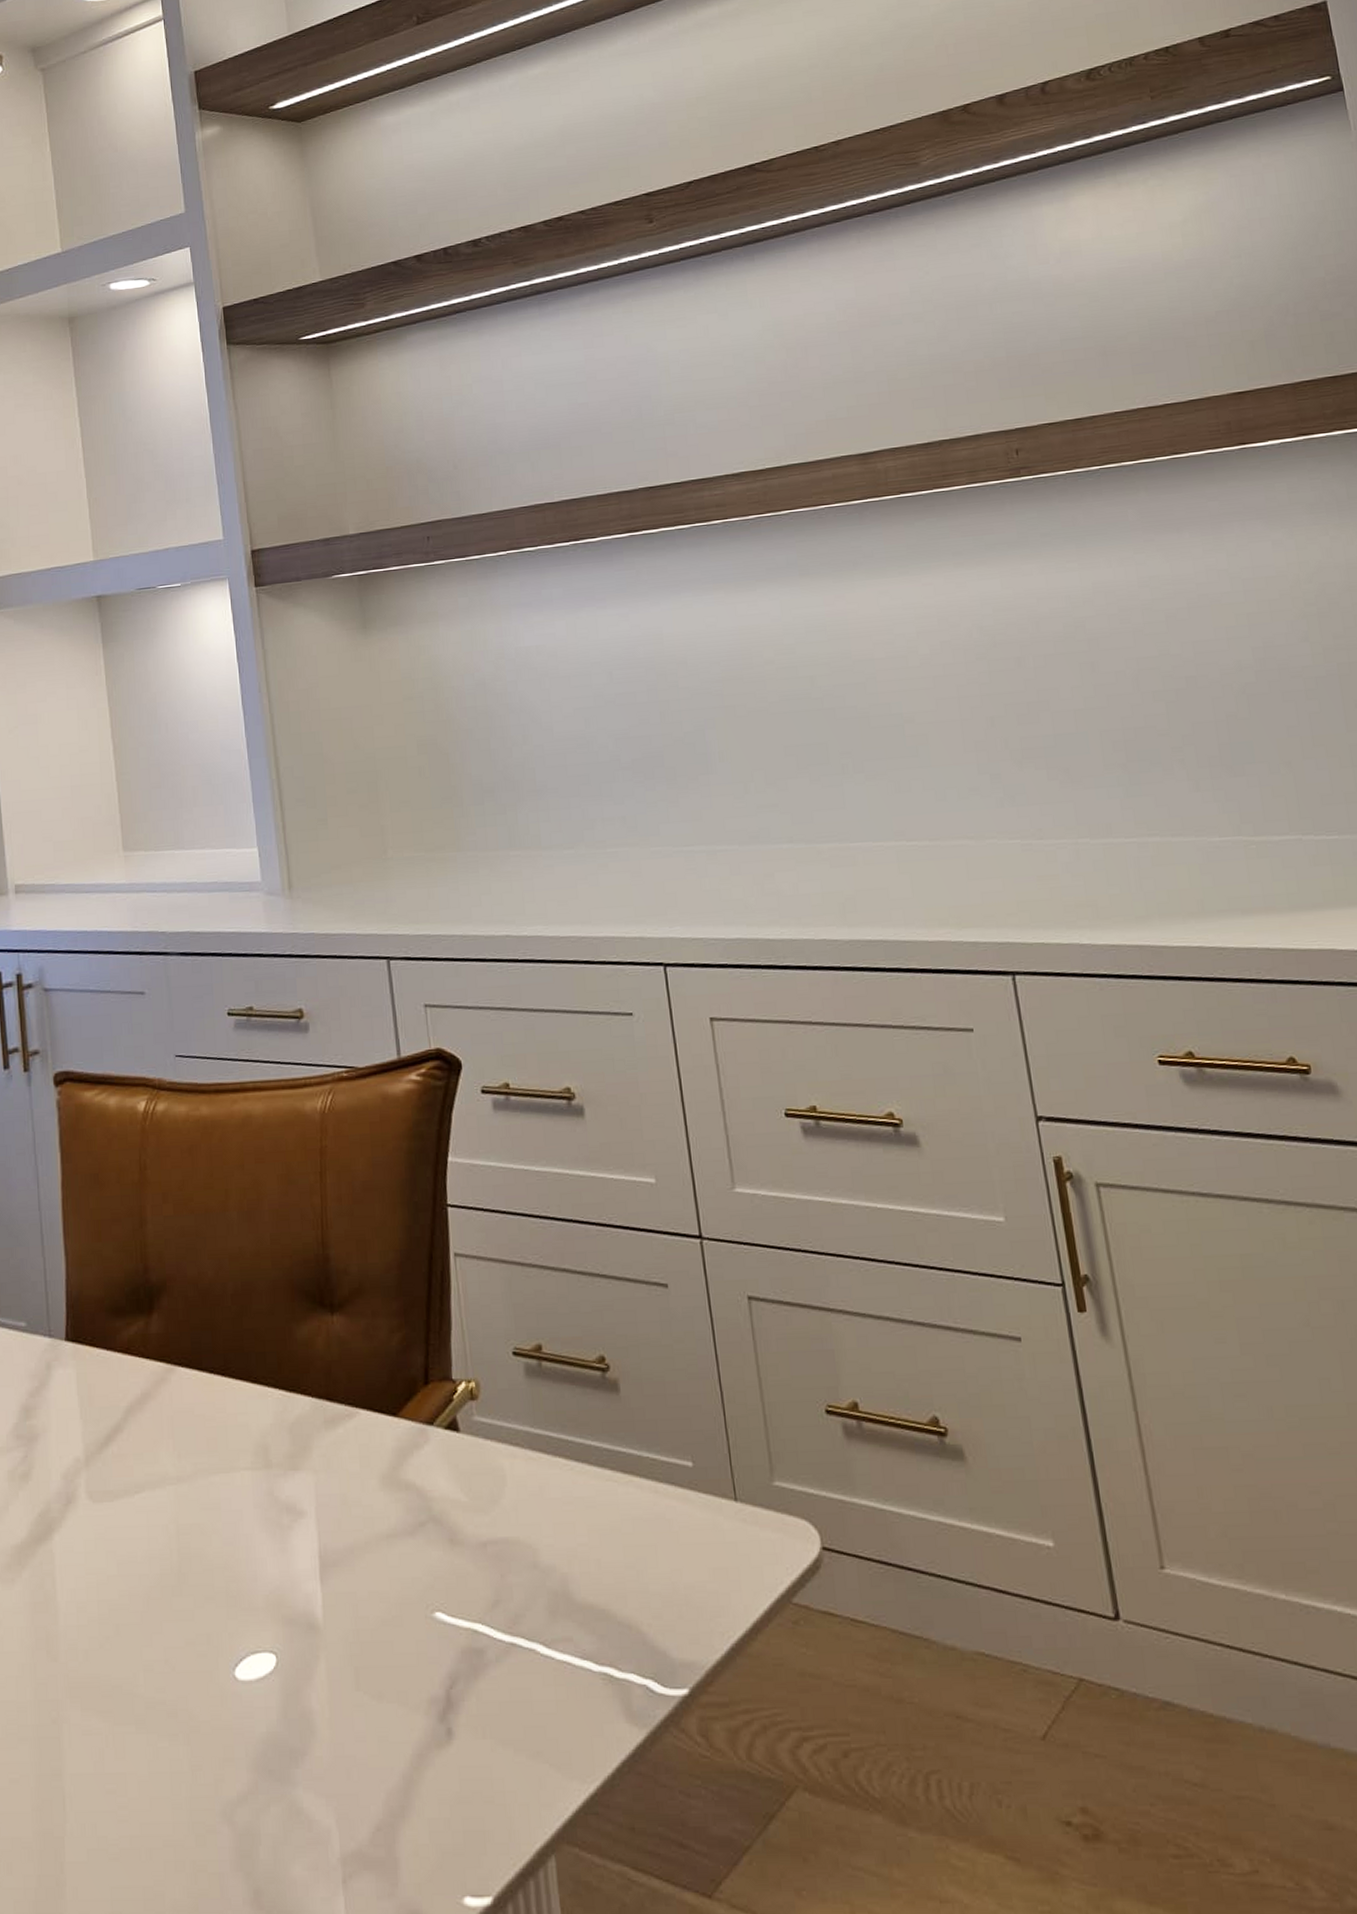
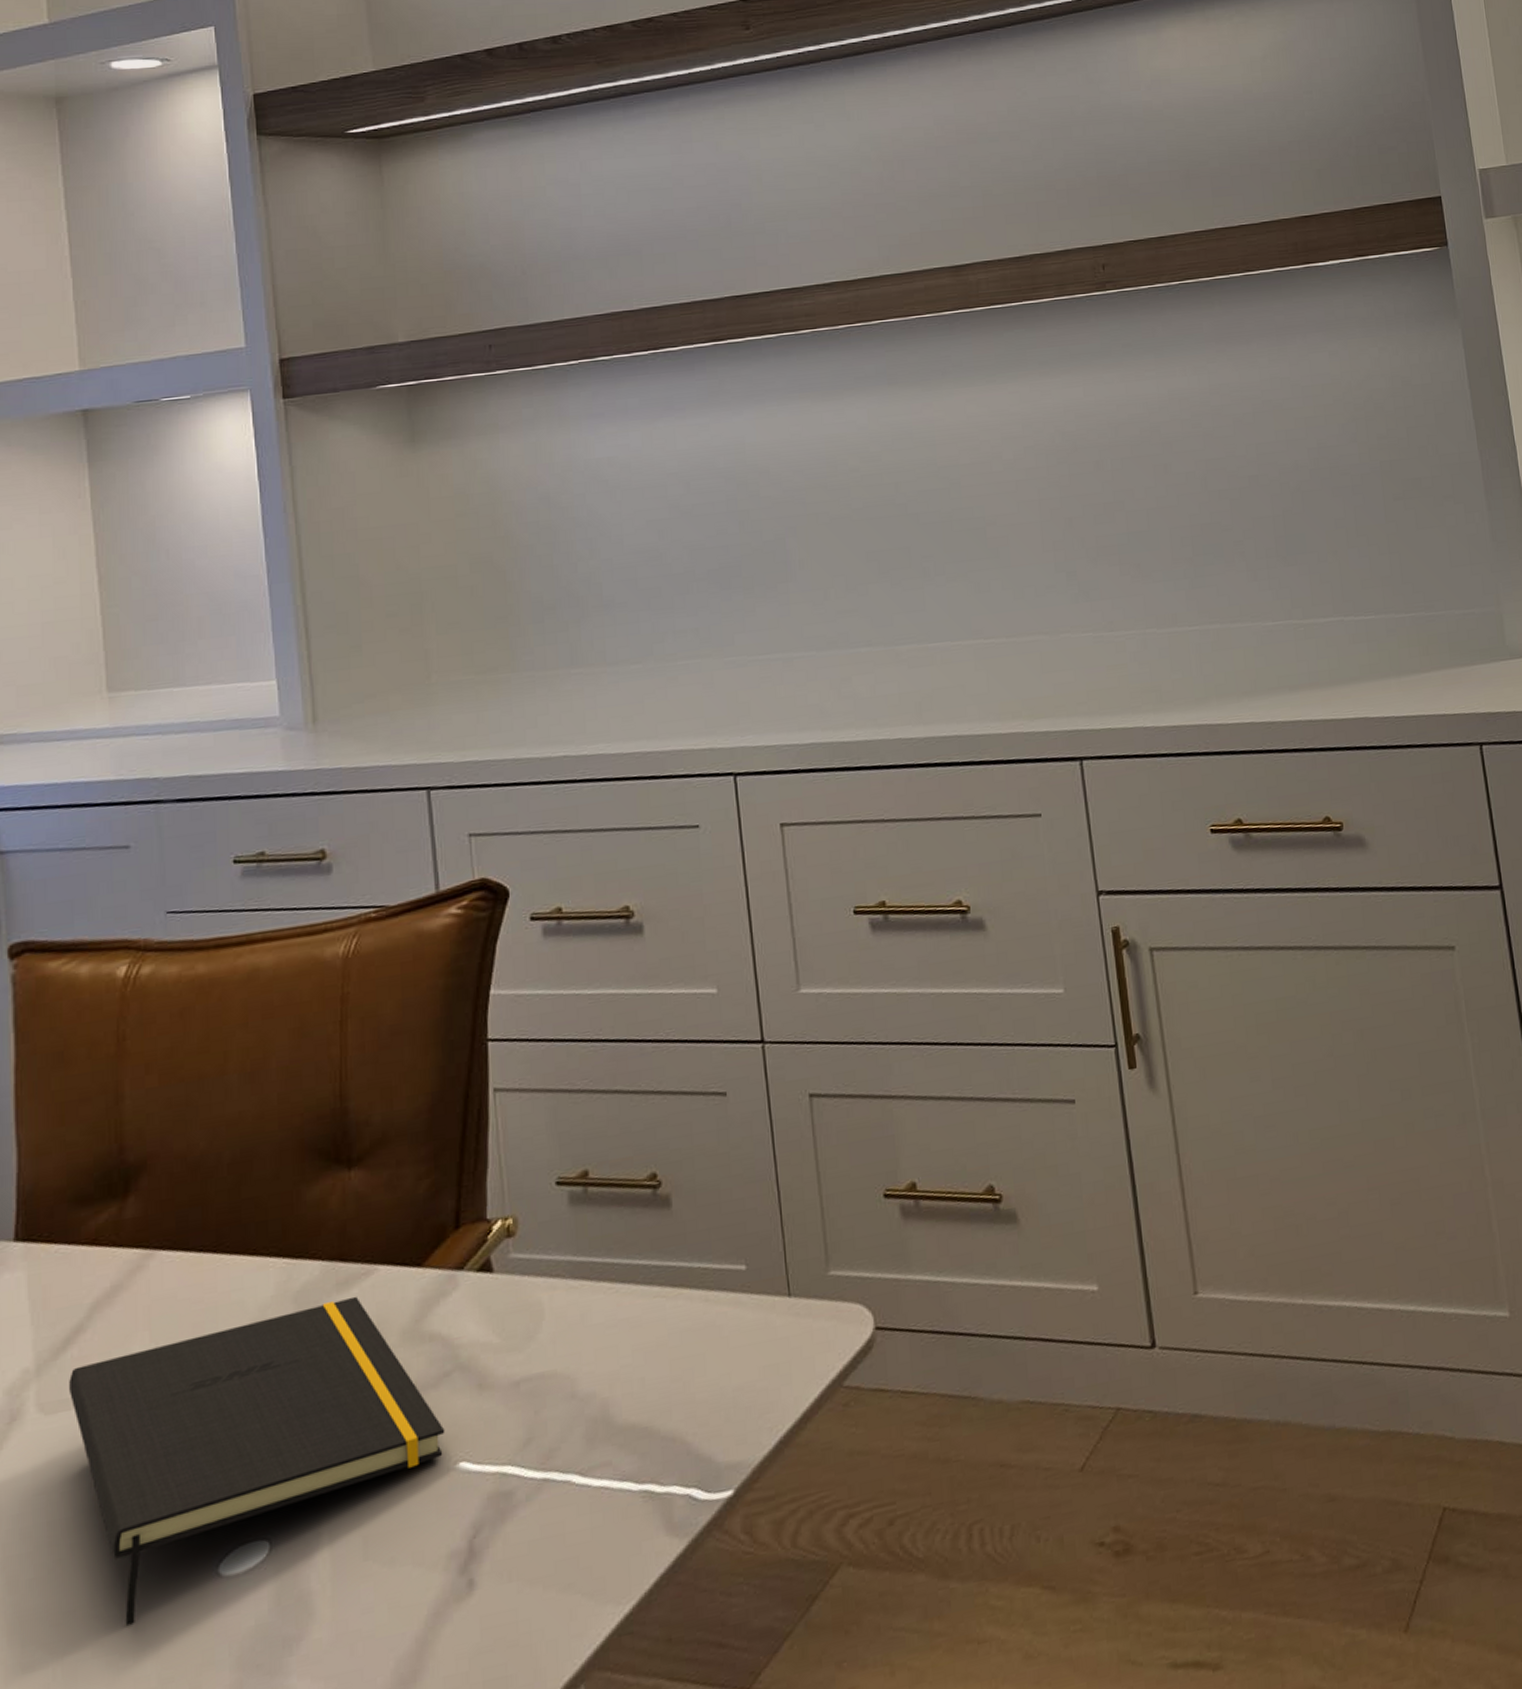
notepad: none [111,1435,422,1709] -> present [69,1296,445,1626]

